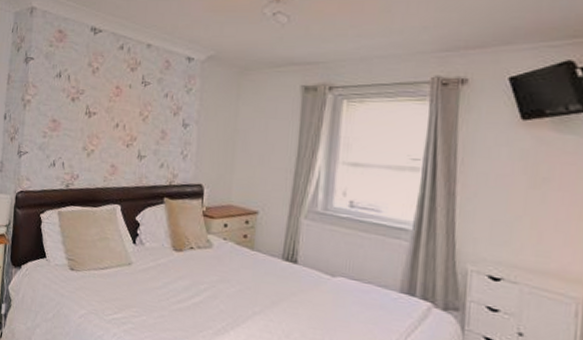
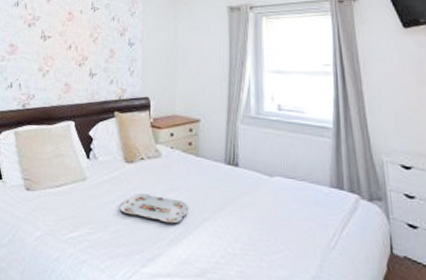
serving tray: none [165,281,238,315] -> present [119,193,188,224]

